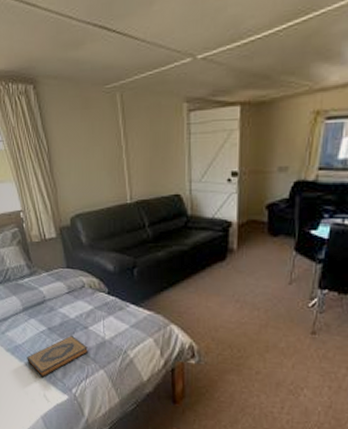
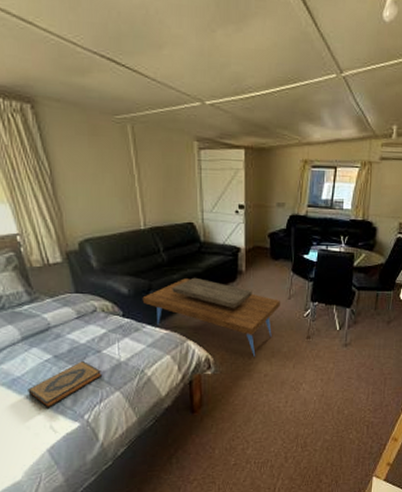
coffee table: none [127,255,278,350] -> present [142,277,280,357]

